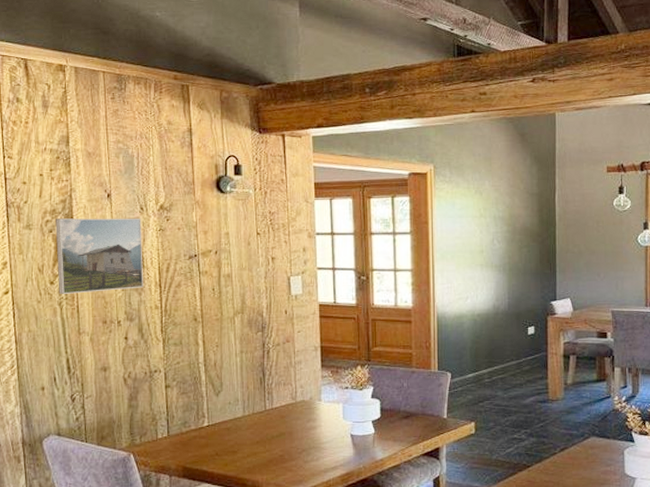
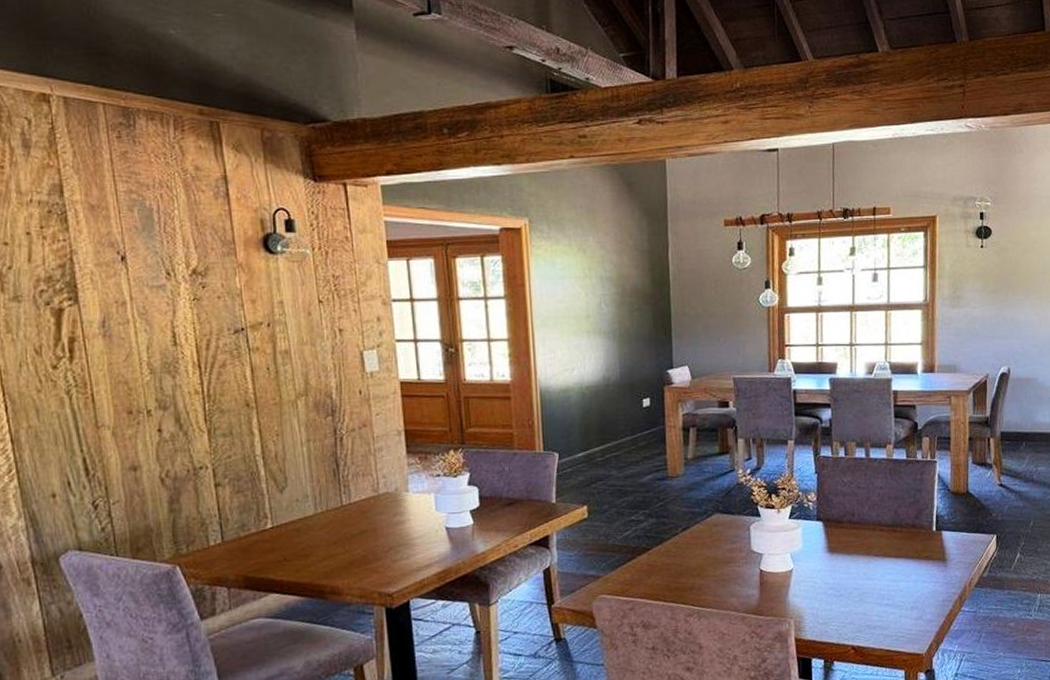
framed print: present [55,218,144,294] -> none [53,285,178,380]

